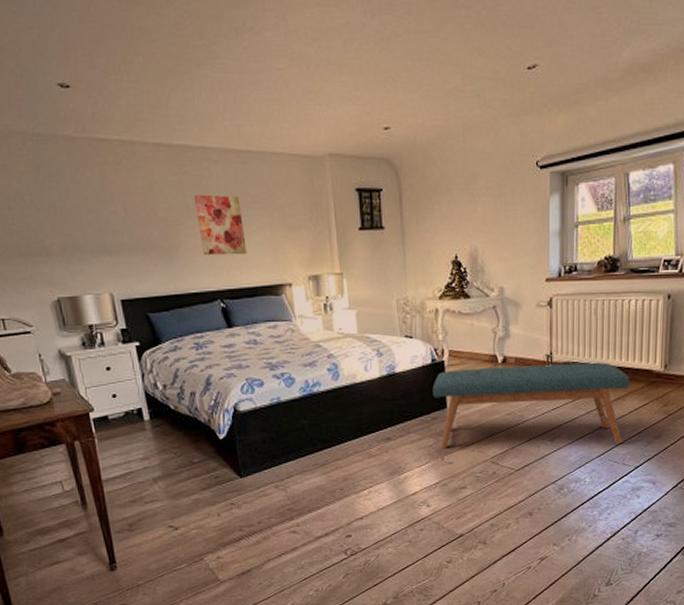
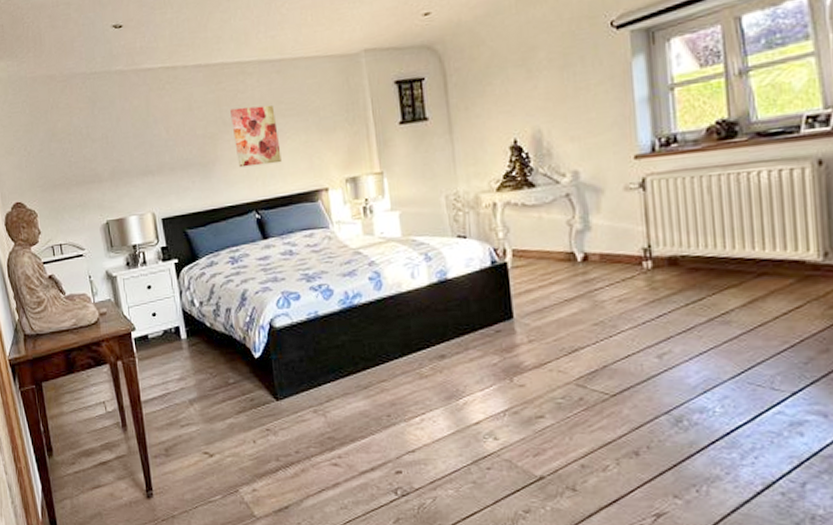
bench: present [432,362,630,449] -> none [494,253,771,368]

